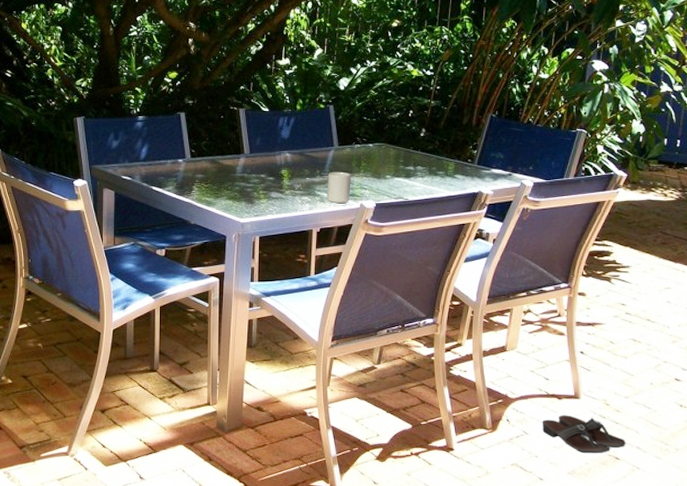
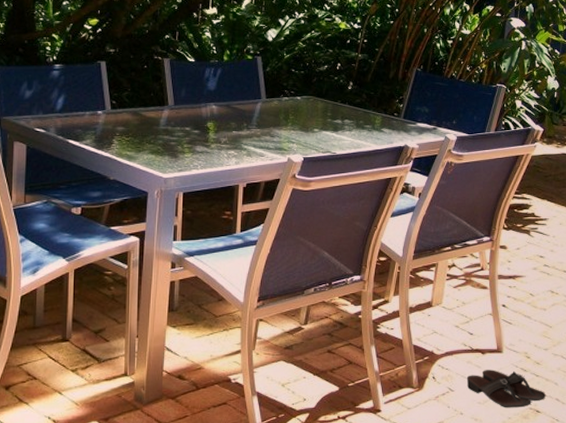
cup: present [326,171,351,204] -> none [253,124,279,158]

